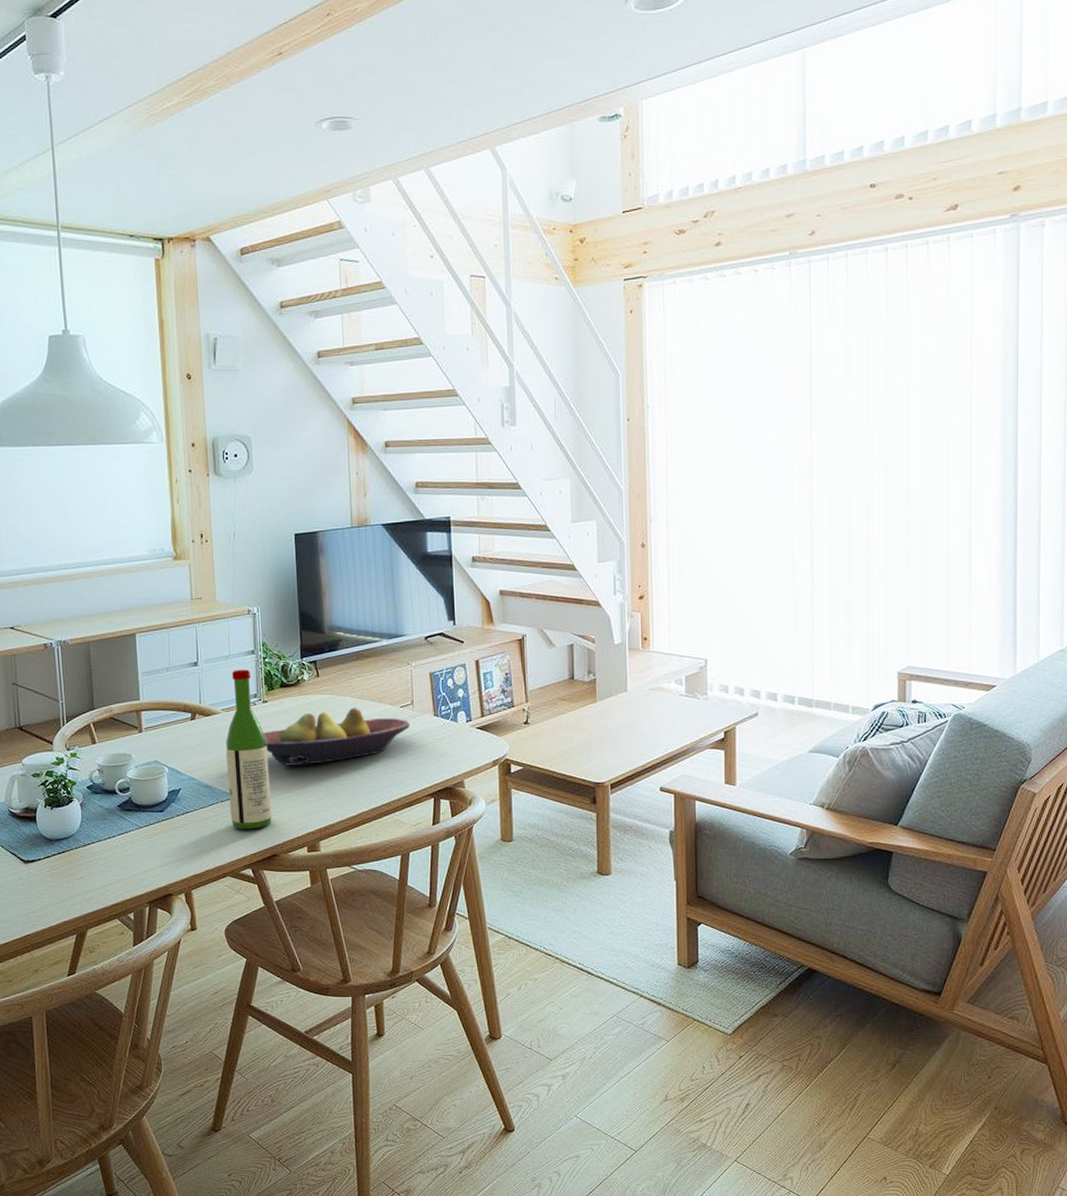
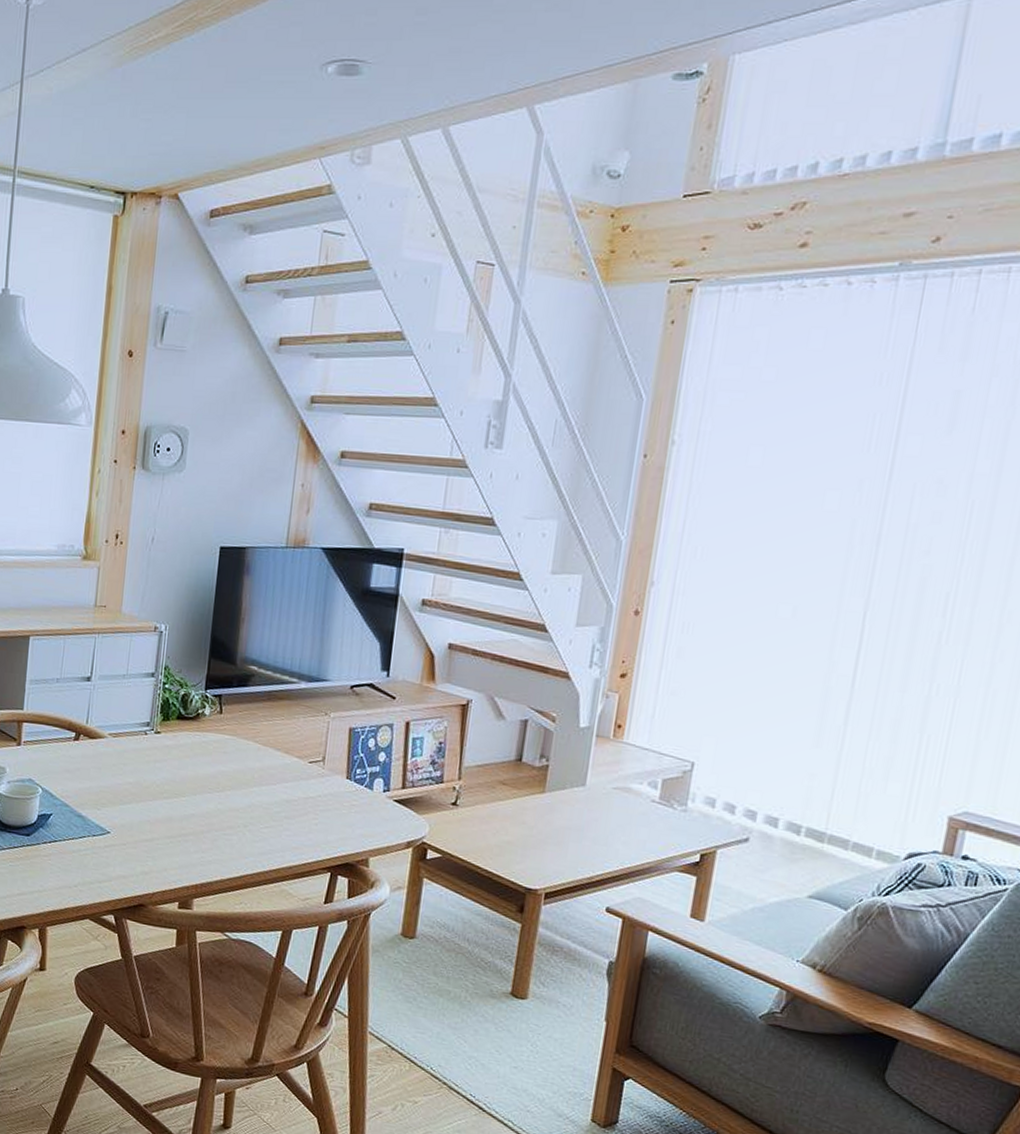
wine bottle: present [226,669,272,829] -> none [100,692,153,872]
fruit bowl: present [263,707,410,766] -> none [150,752,317,813]

